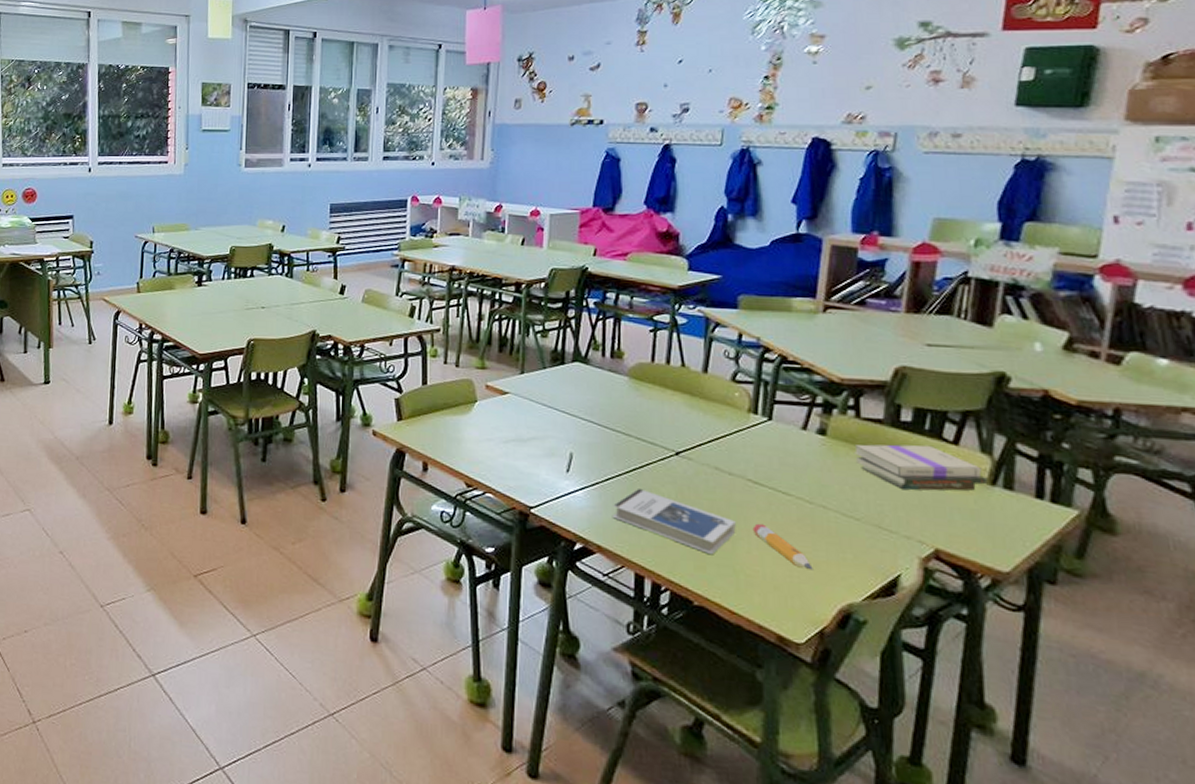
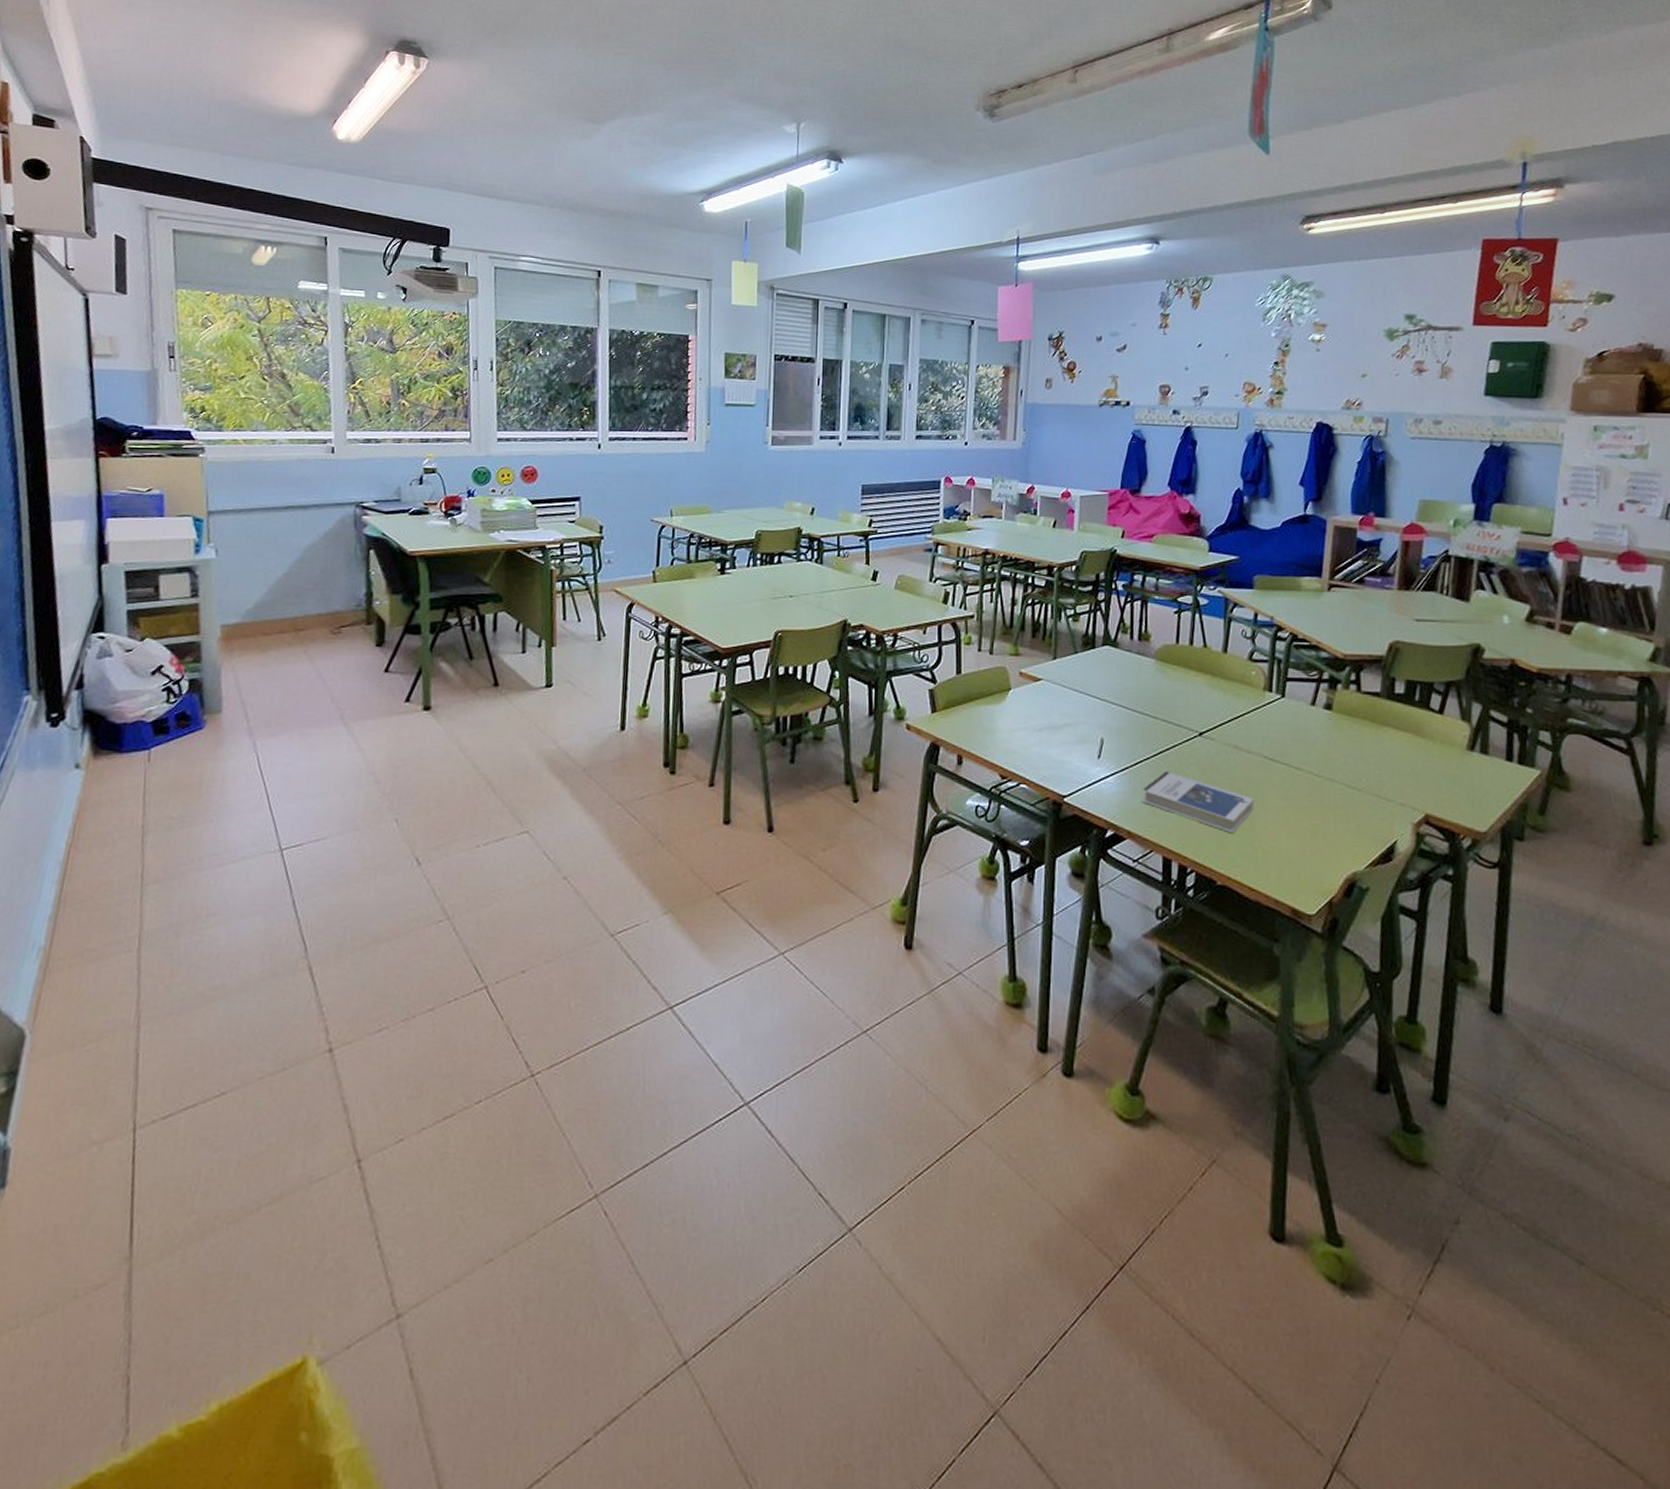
pencil: present [752,523,813,571] -> none [1269,799,1322,842]
books: present [854,444,988,491] -> none [1356,715,1468,760]

